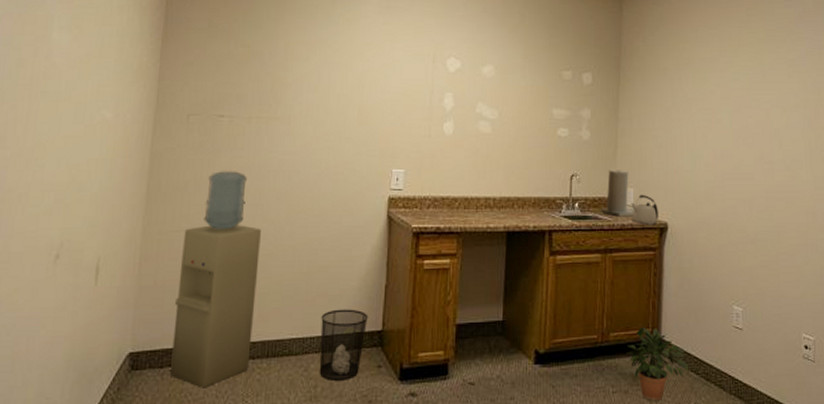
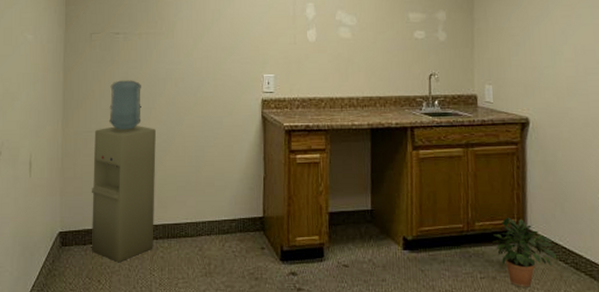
waste bin: present [319,309,368,381] -> none [210,198,251,259]
paper towel: present [600,169,635,217] -> none [459,67,495,113]
kettle: present [631,194,658,225] -> none [490,91,519,120]

